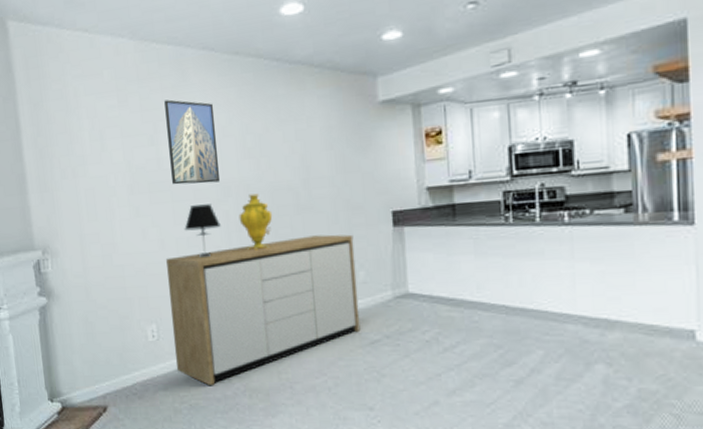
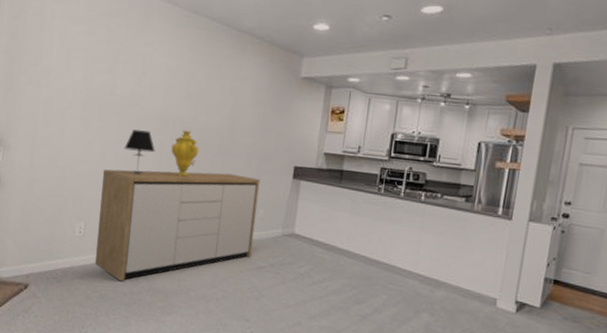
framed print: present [164,99,219,185] -> none [121,37,169,115]

